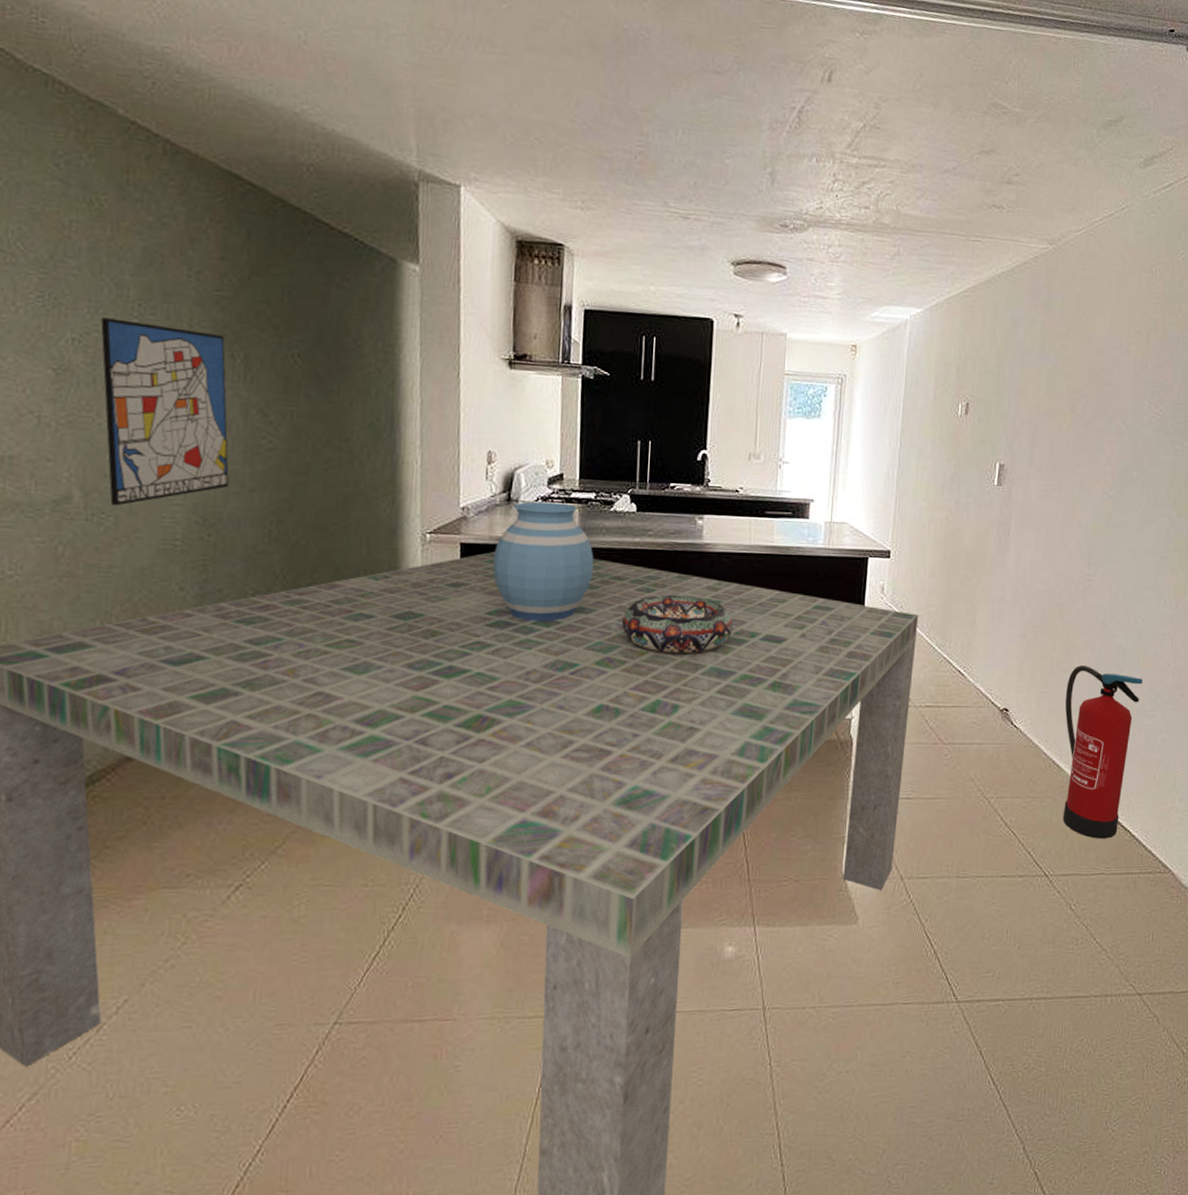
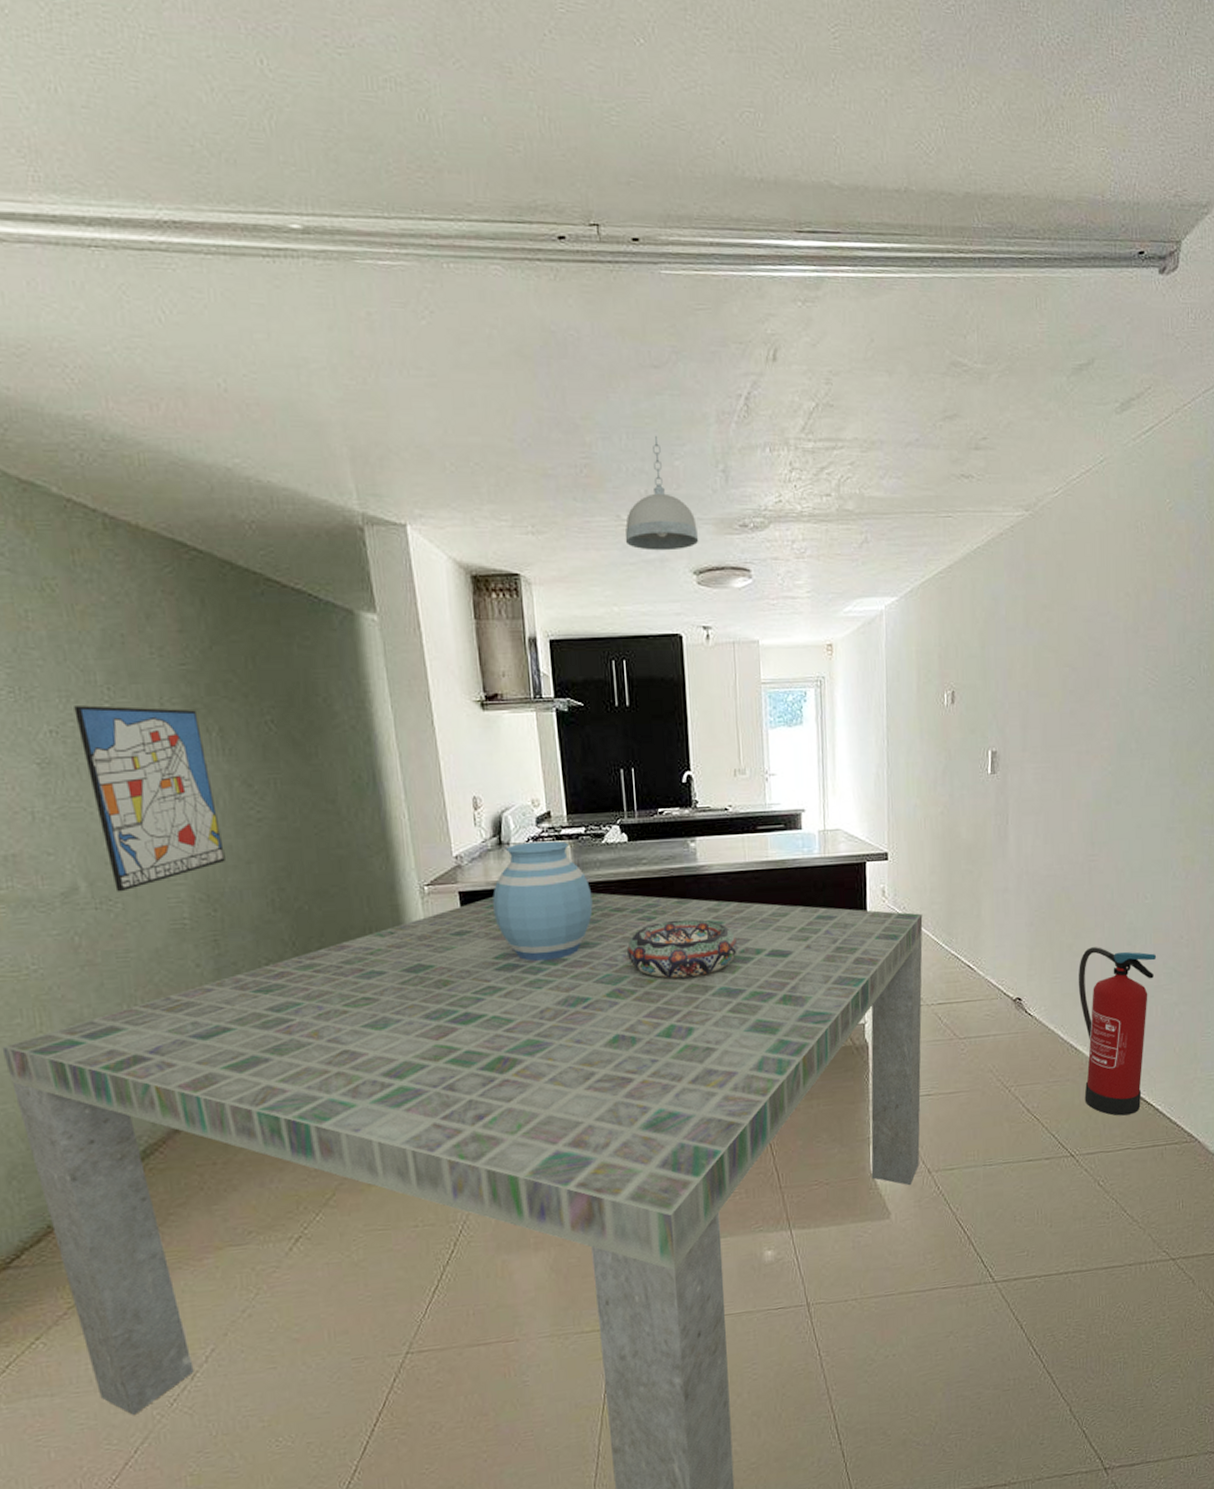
pendant light: none [669,133,741,241] -> present [625,435,699,551]

